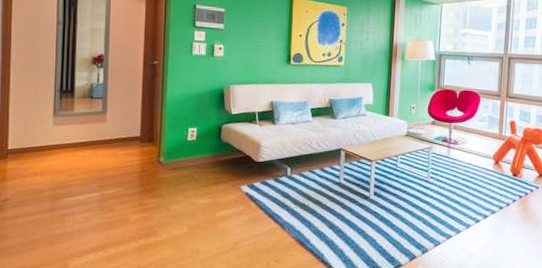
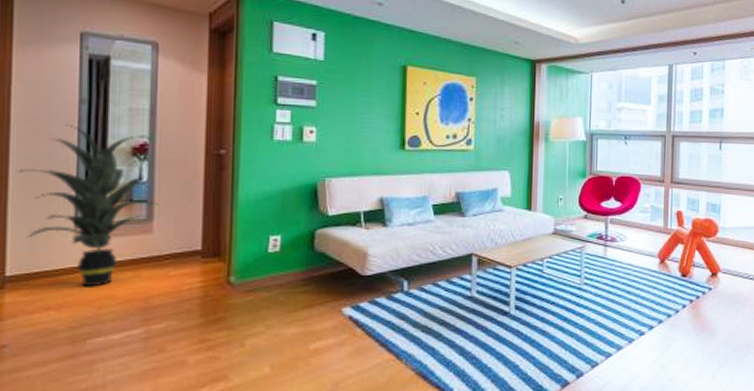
indoor plant: none [14,40,110,160] -> present [15,125,158,287]

